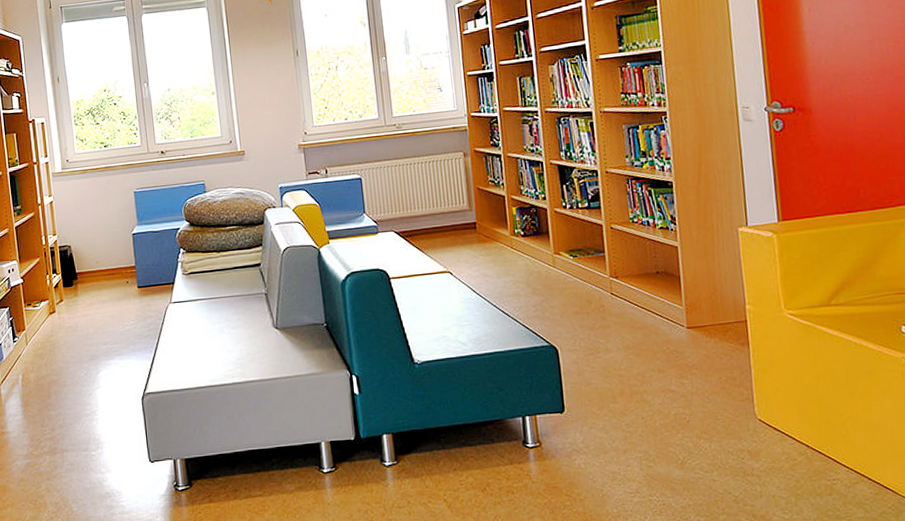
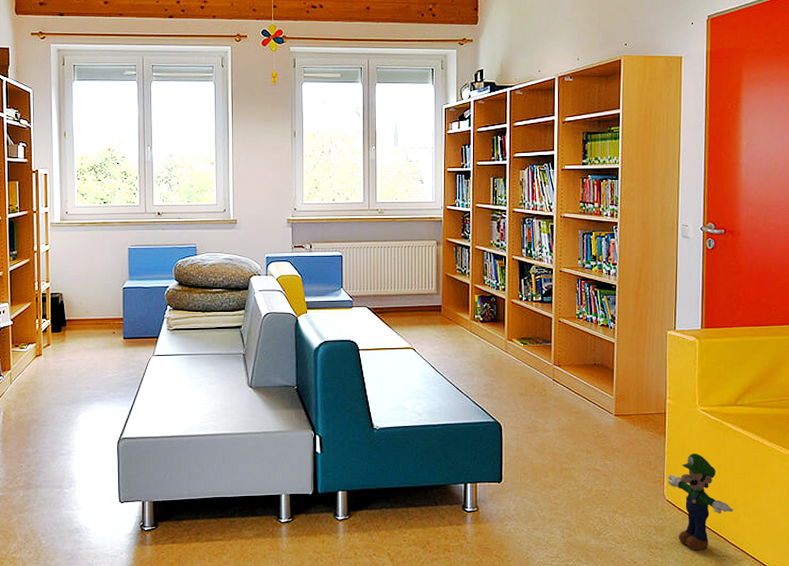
plush toy: none [756,364,841,476] -> present [667,453,734,551]

